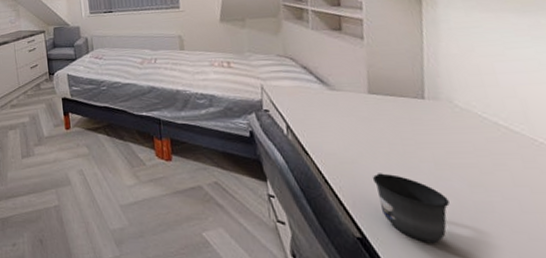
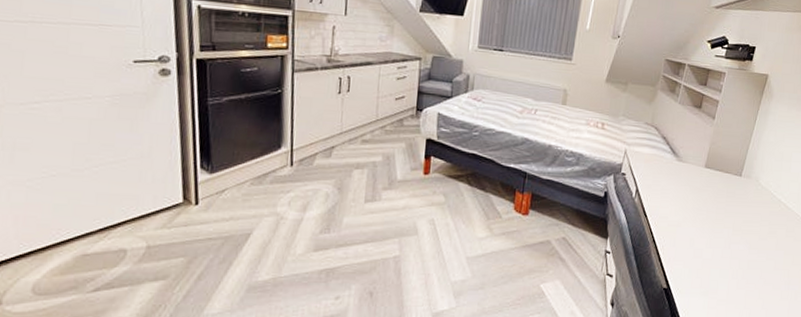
mug: present [372,173,450,244] -> none [687,235,733,293]

